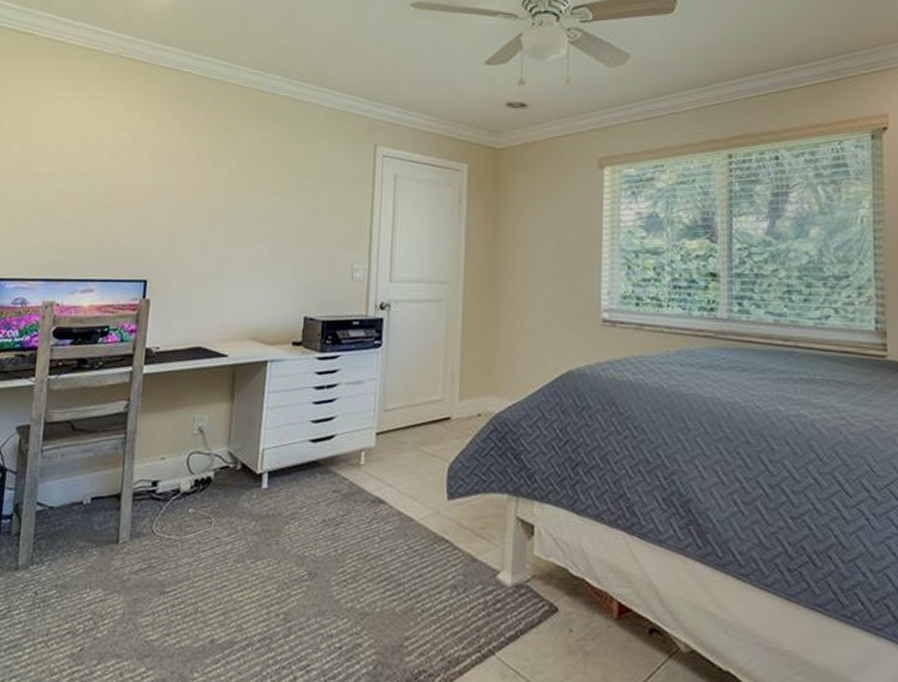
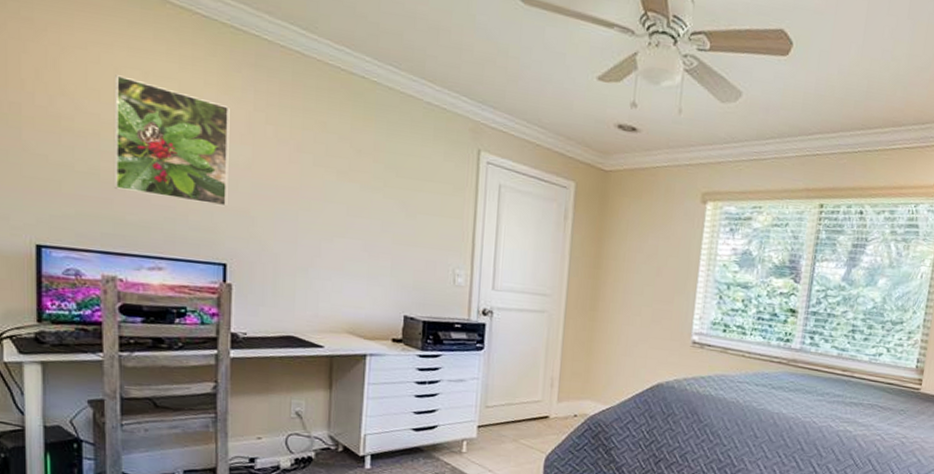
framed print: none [62,122,161,226] -> present [115,75,230,207]

